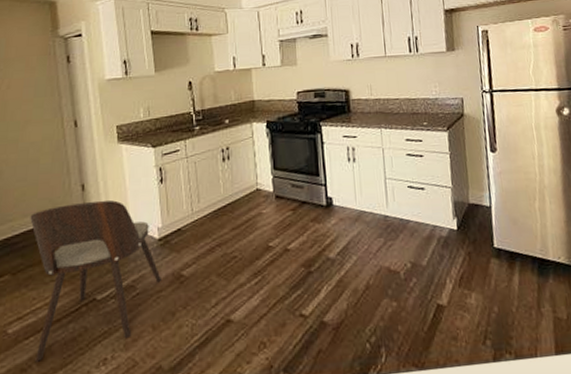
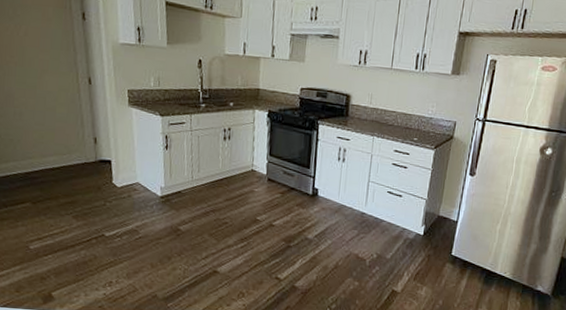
dining chair: present [30,200,161,362] -> none [48,153,161,275]

